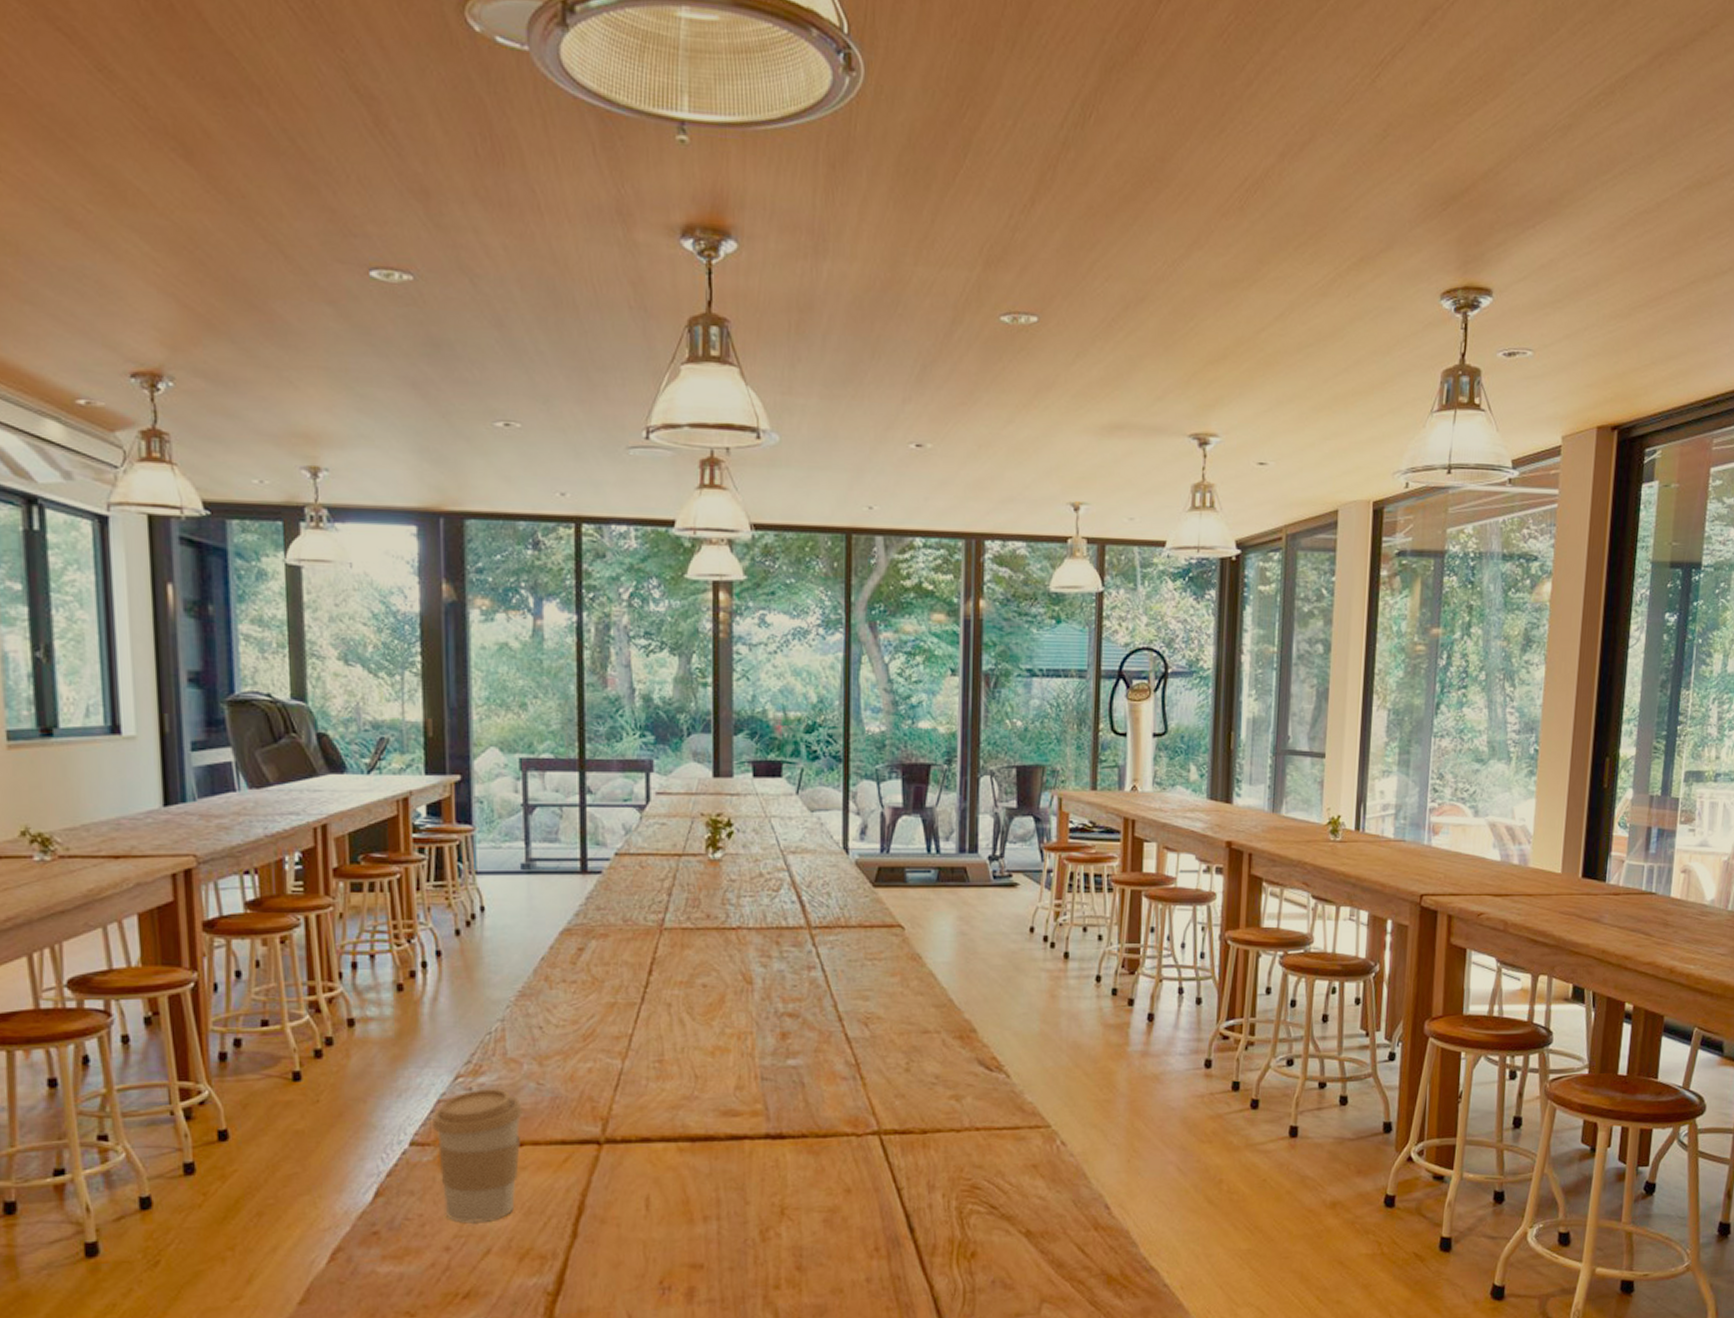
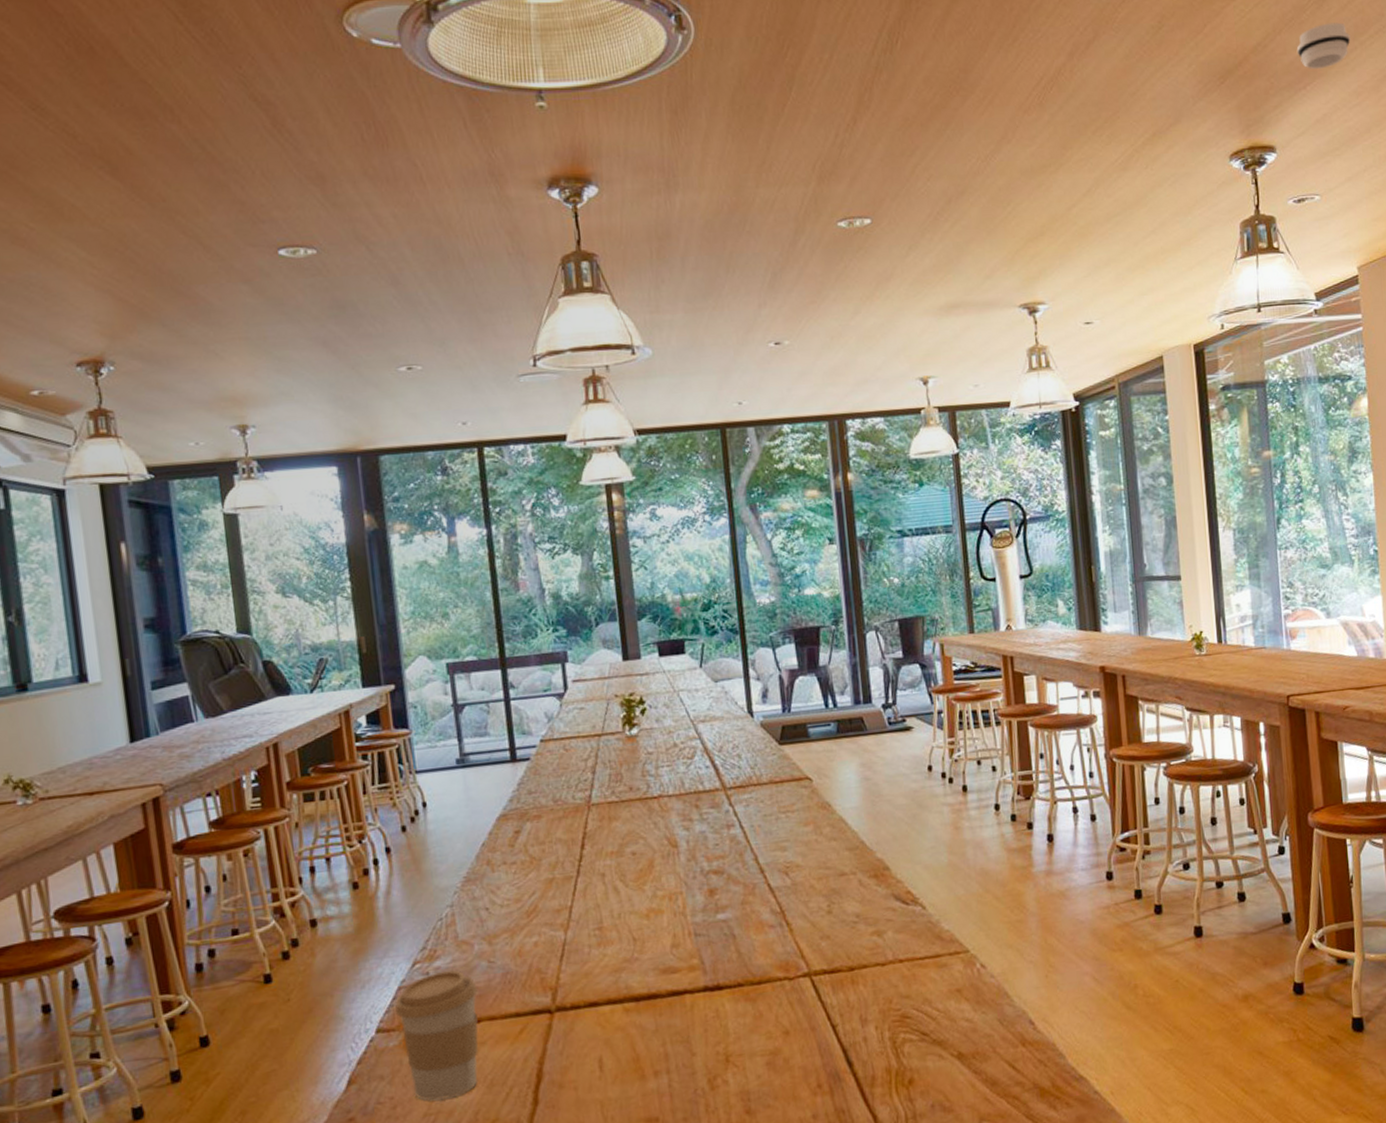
smoke detector: none [1532,155,1592,207] -> present [1297,22,1351,69]

